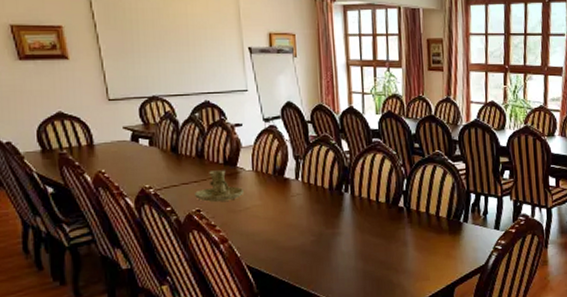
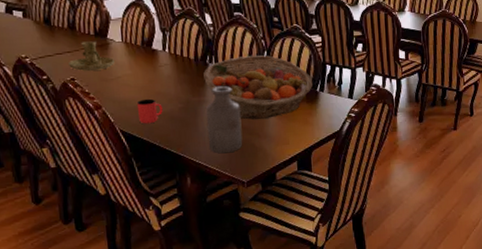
cup: none [265,231,294,259] -> present [136,98,163,124]
fruit basket: none [338,184,455,253] -> present [203,55,312,120]
bottle: none [340,217,379,291] -> present [206,86,243,154]

